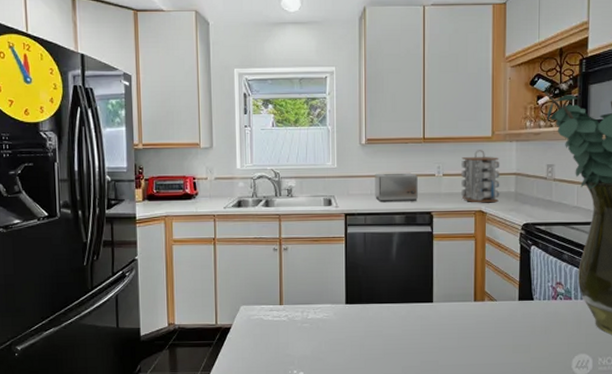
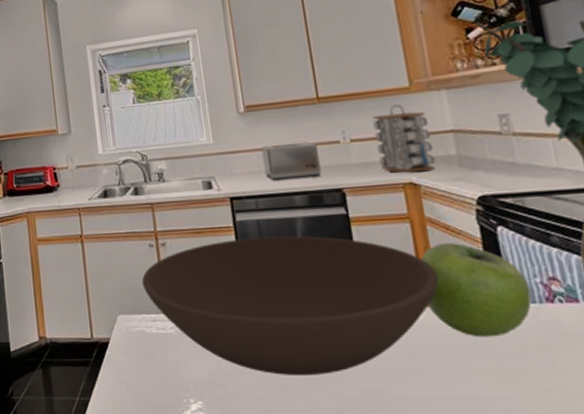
bowl: none [264,246,487,351] -> present [141,236,439,375]
fruit: none [476,256,544,323] -> present [420,243,533,337]

